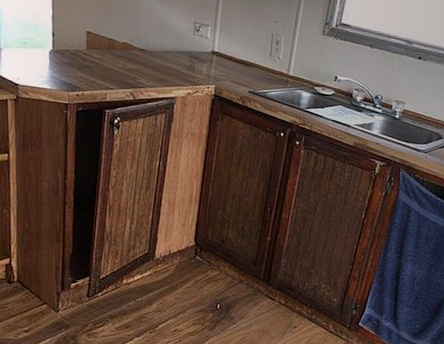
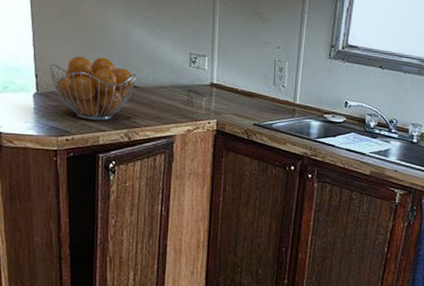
fruit basket: none [65,18,145,79] -> present [49,56,137,121]

